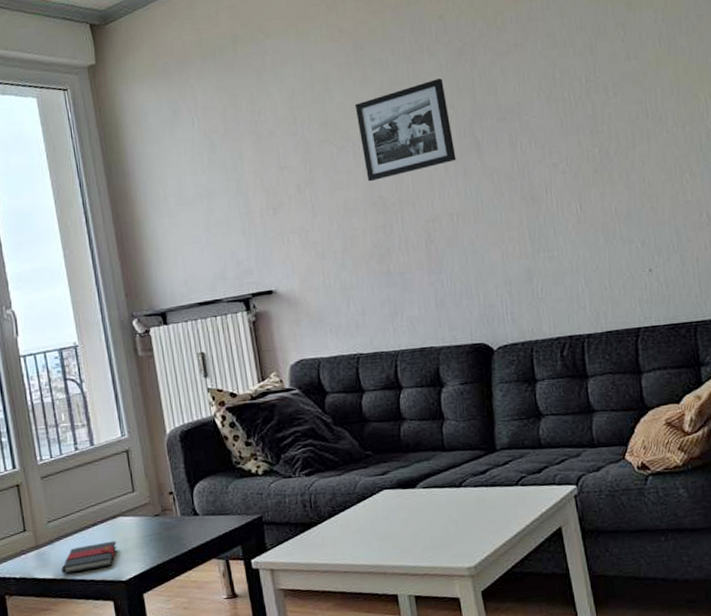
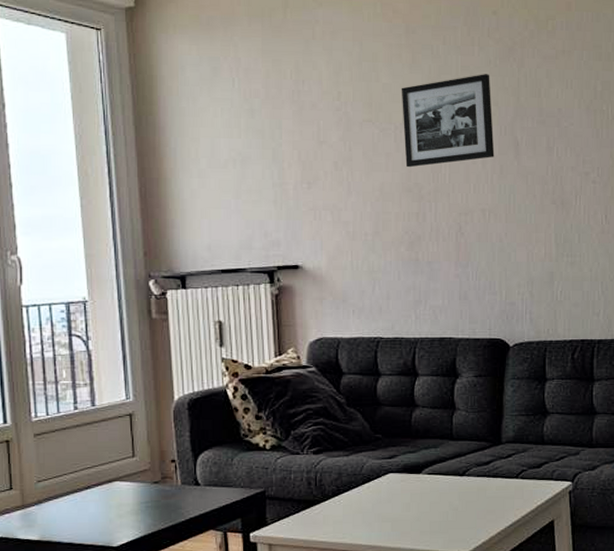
book: present [61,541,117,574] -> none [47,505,110,536]

